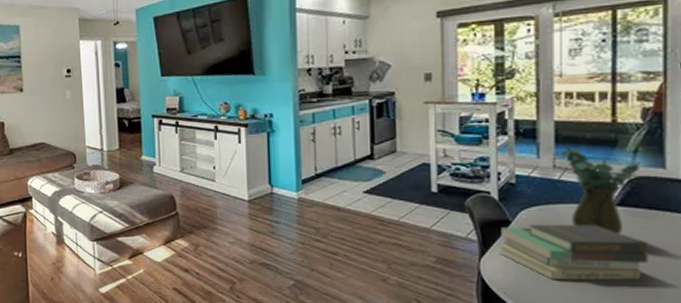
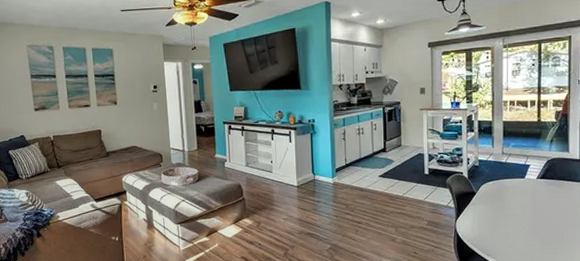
books: present [499,224,649,281] -> none [468,192,559,232]
vase: present [561,145,641,234] -> none [507,138,555,198]

